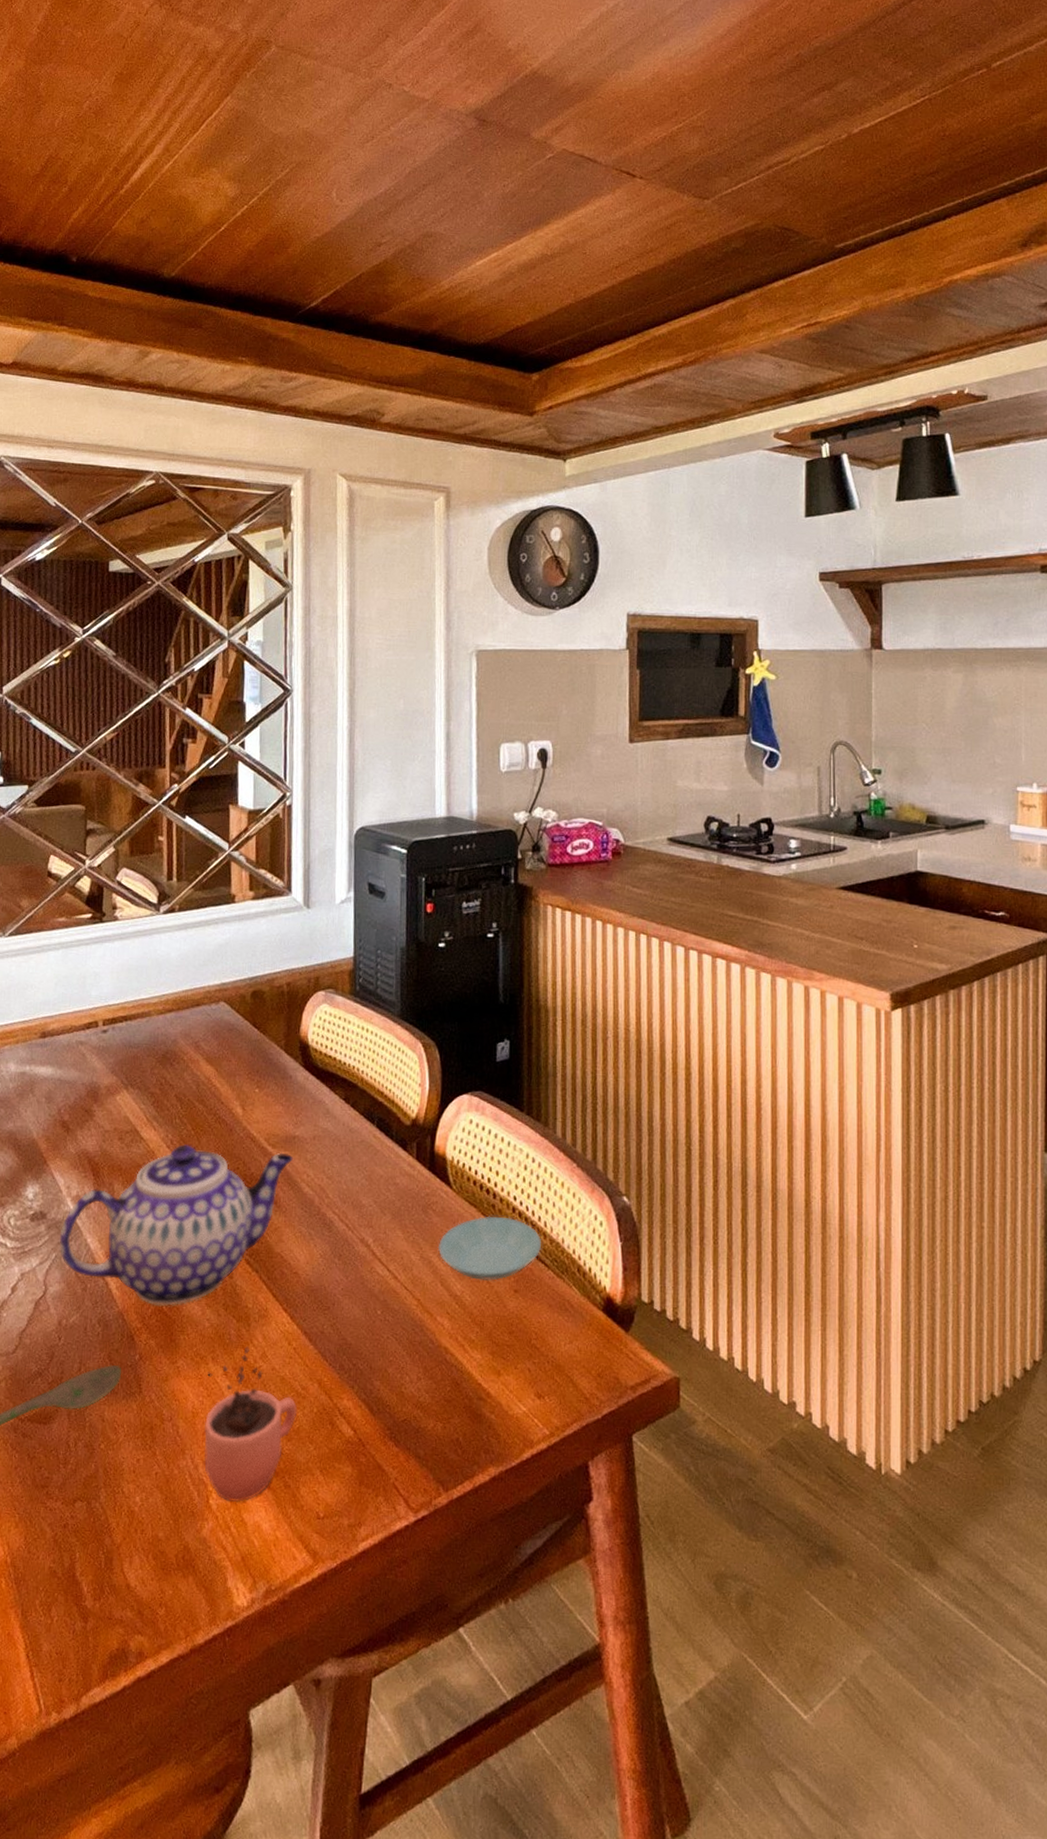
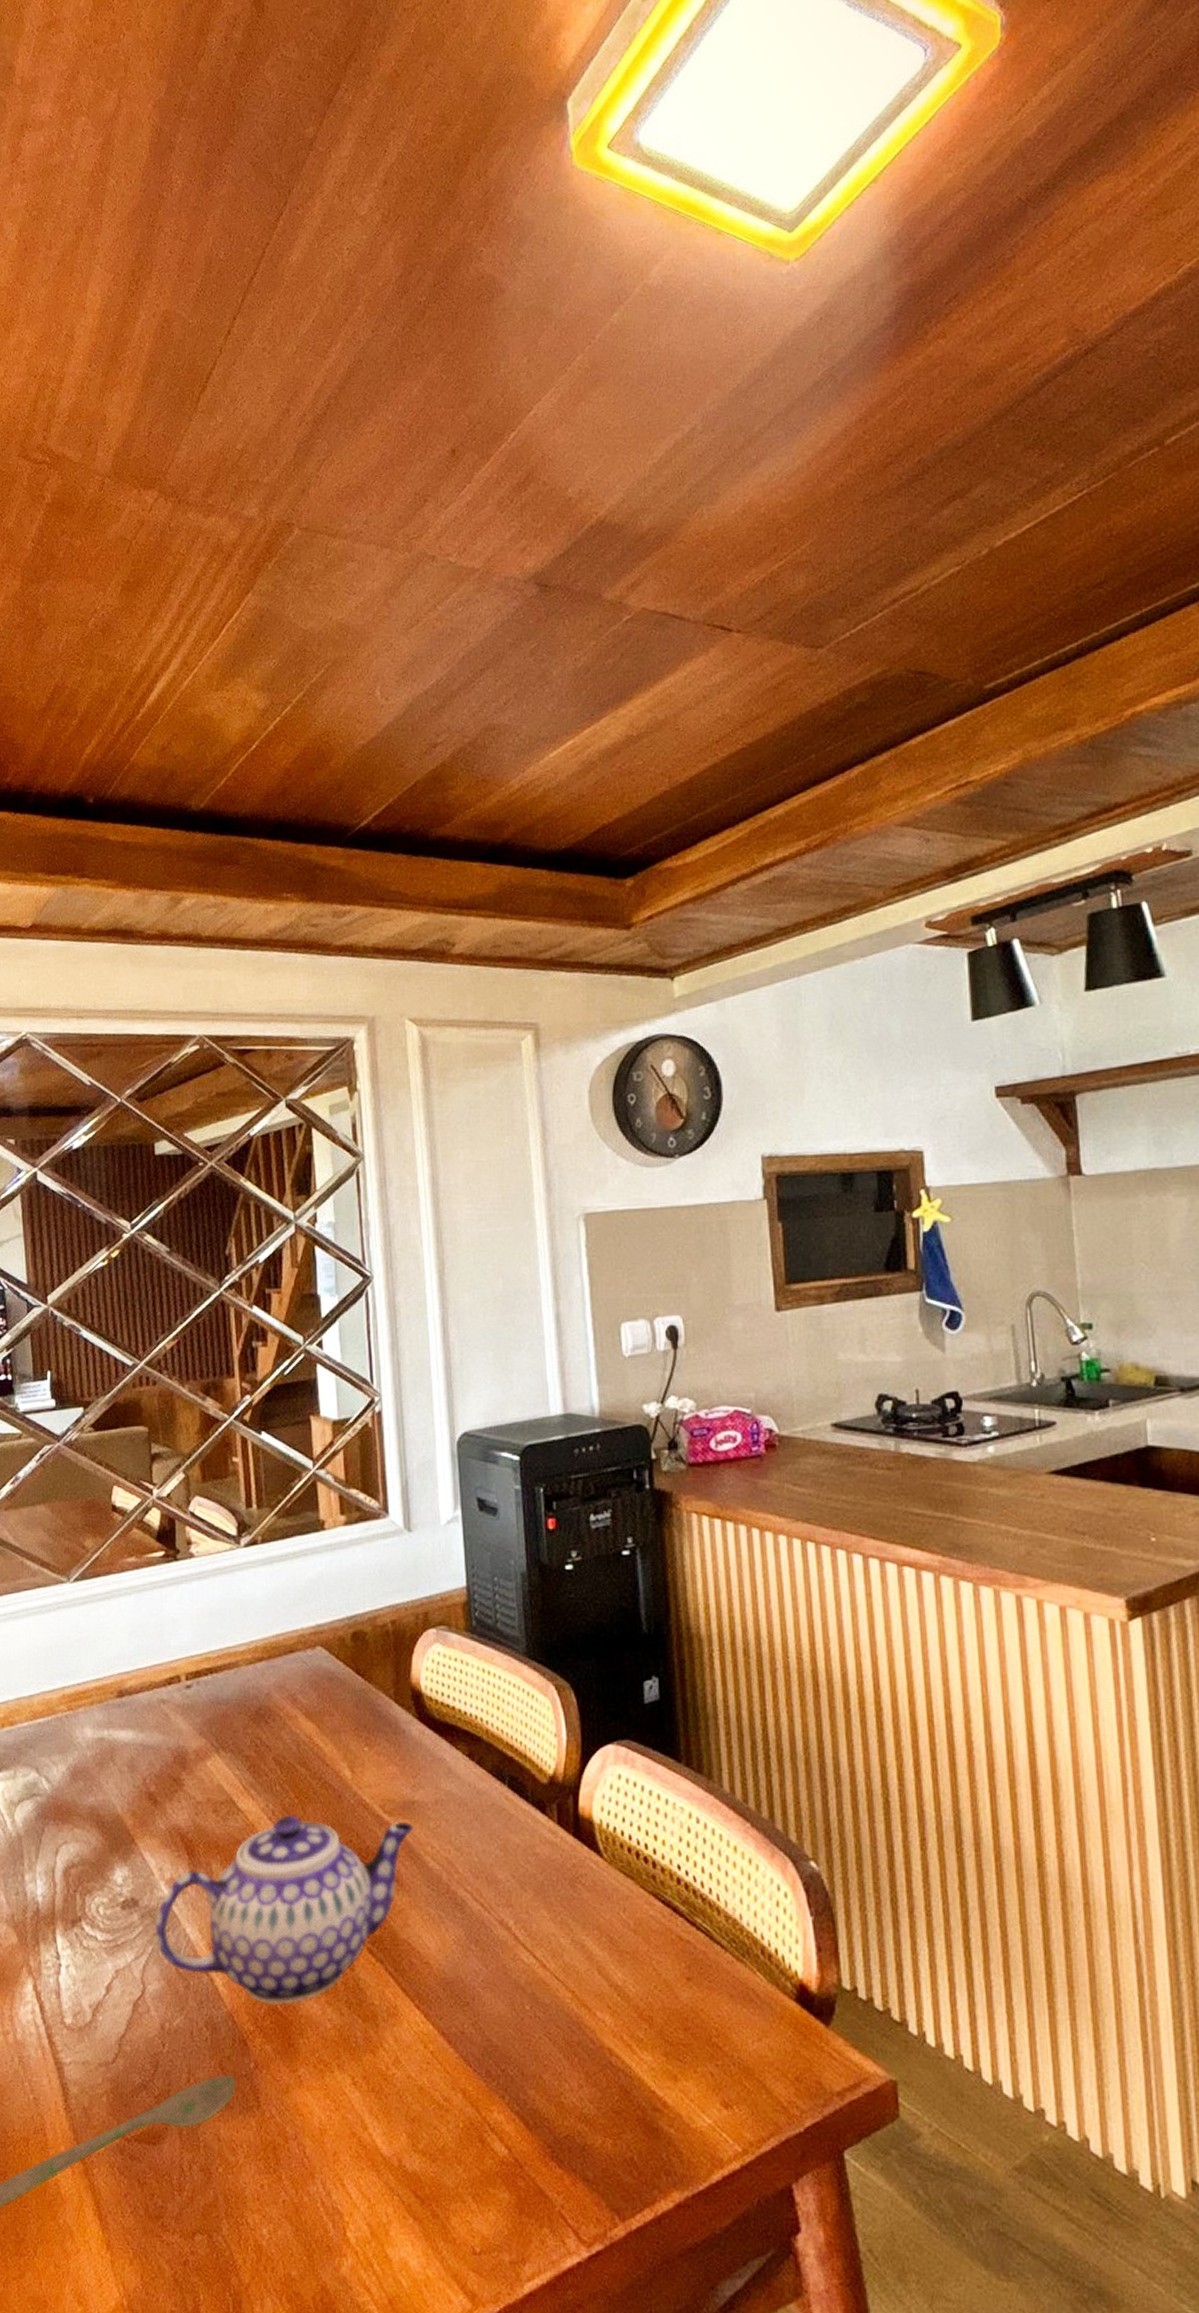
cocoa: present [204,1346,298,1503] -> none [333,2051,441,2236]
saucer: present [437,1216,542,1281] -> none [591,1889,716,1967]

